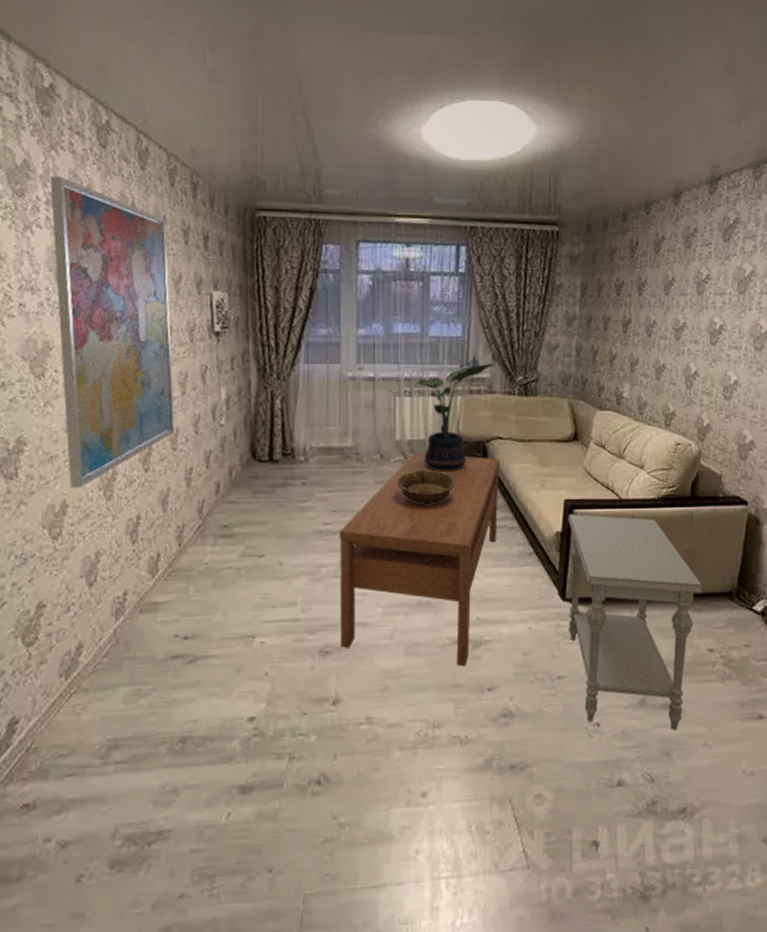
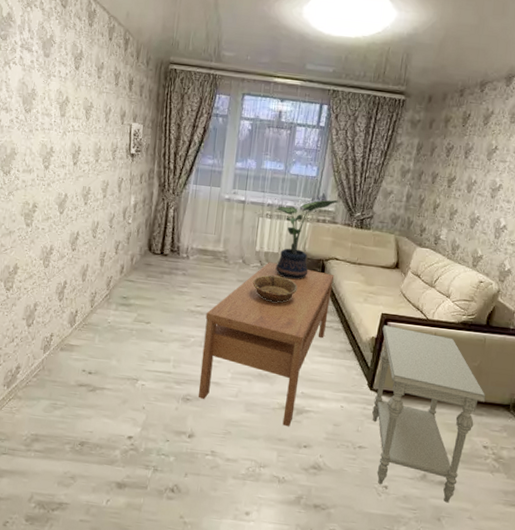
wall art: present [49,175,175,488] -> none [21,26,104,257]

